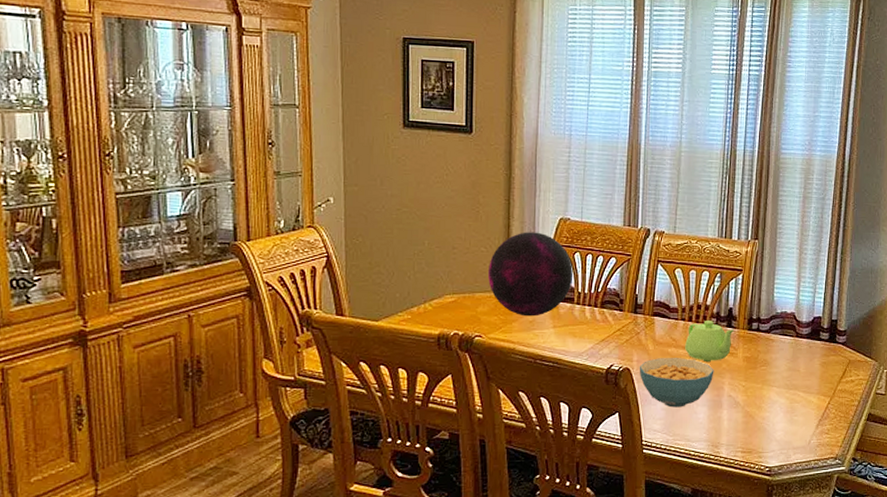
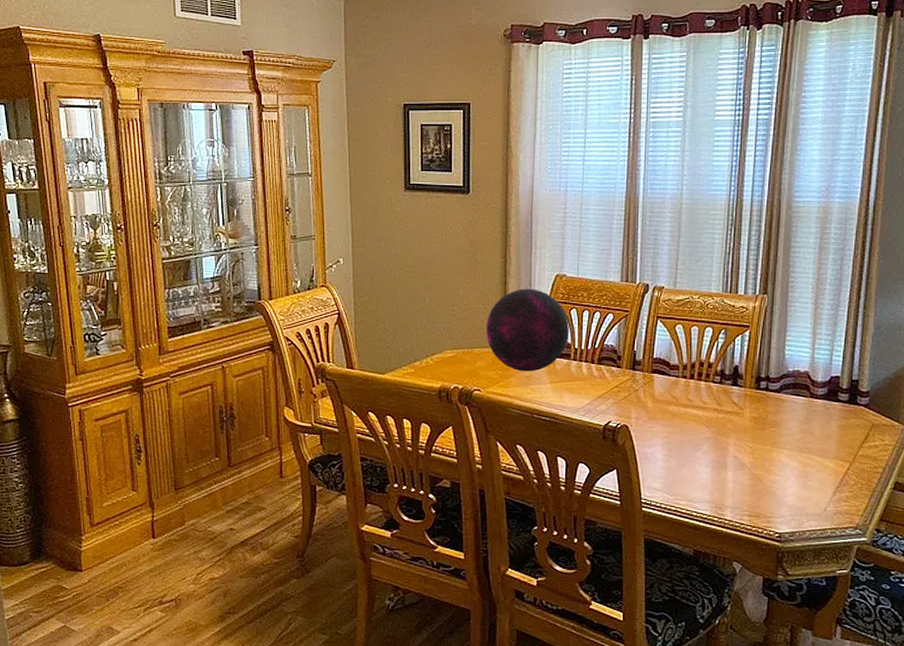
cereal bowl: present [639,358,714,408] -> none [637,416,718,467]
teapot: present [685,321,734,363] -> none [686,379,740,422]

